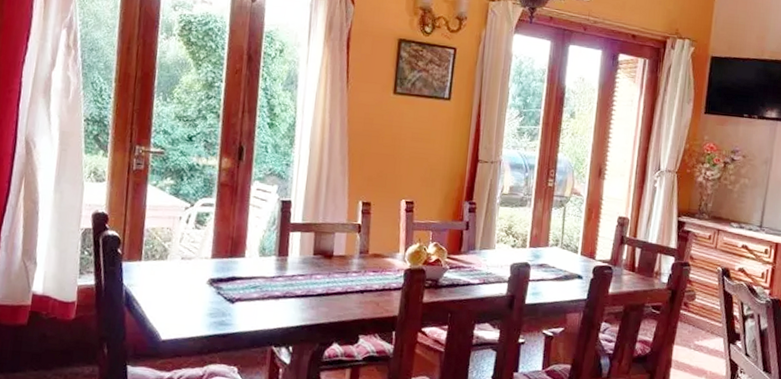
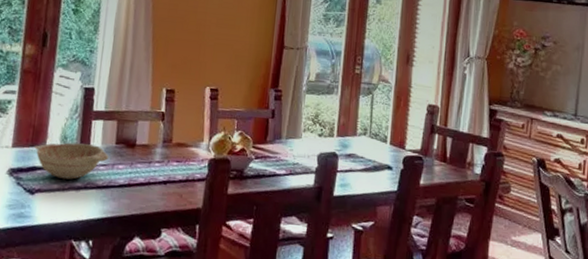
decorative bowl: none [233,254,307,289] -> present [34,142,109,180]

